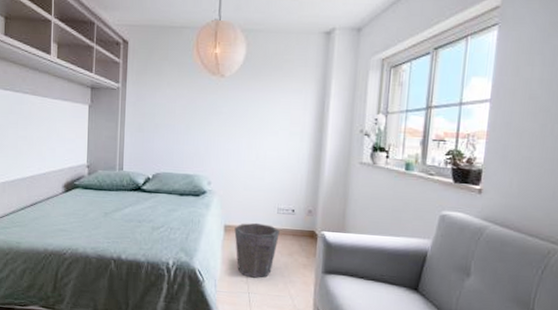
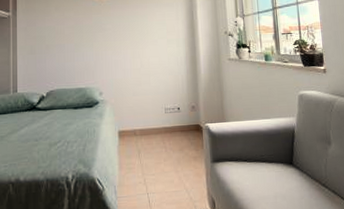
waste bin: present [234,222,280,278] -> none [128,124,169,178]

